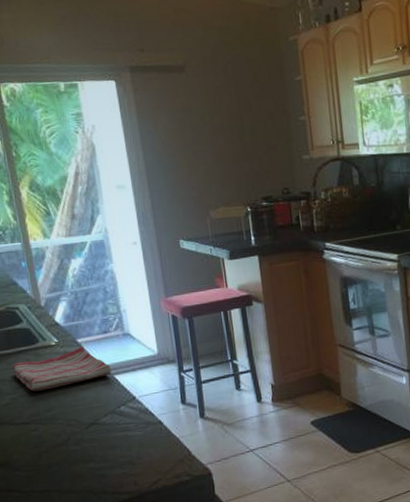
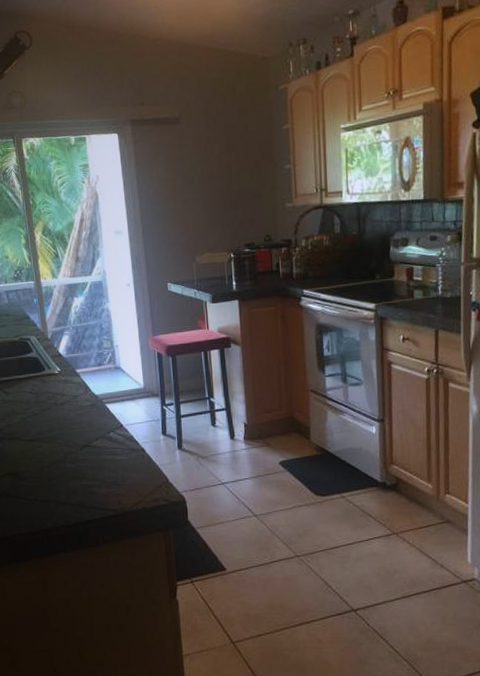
dish towel: present [13,346,111,392] -> none [23,376,103,413]

